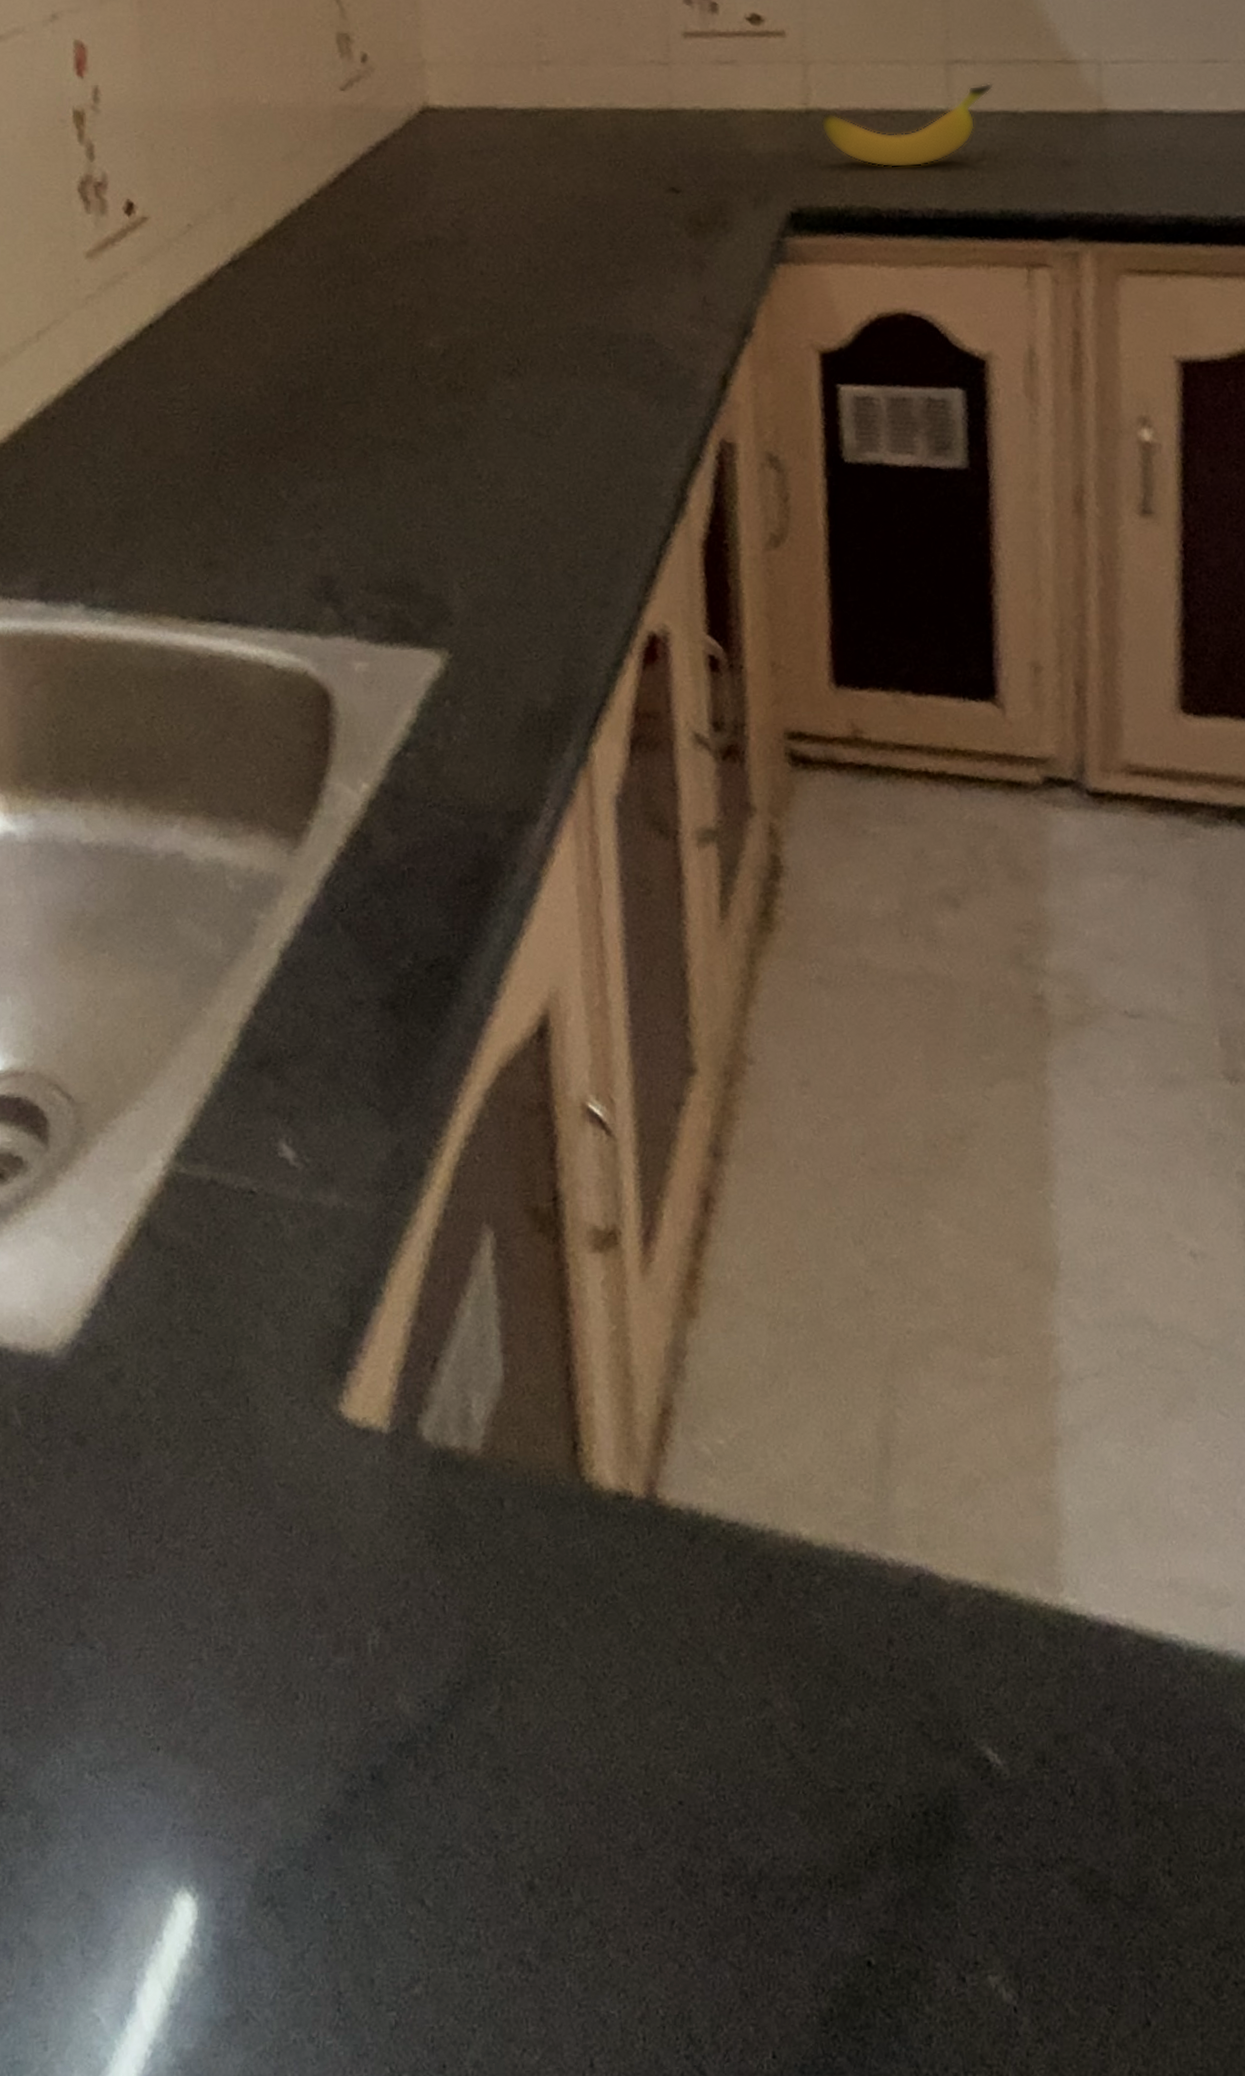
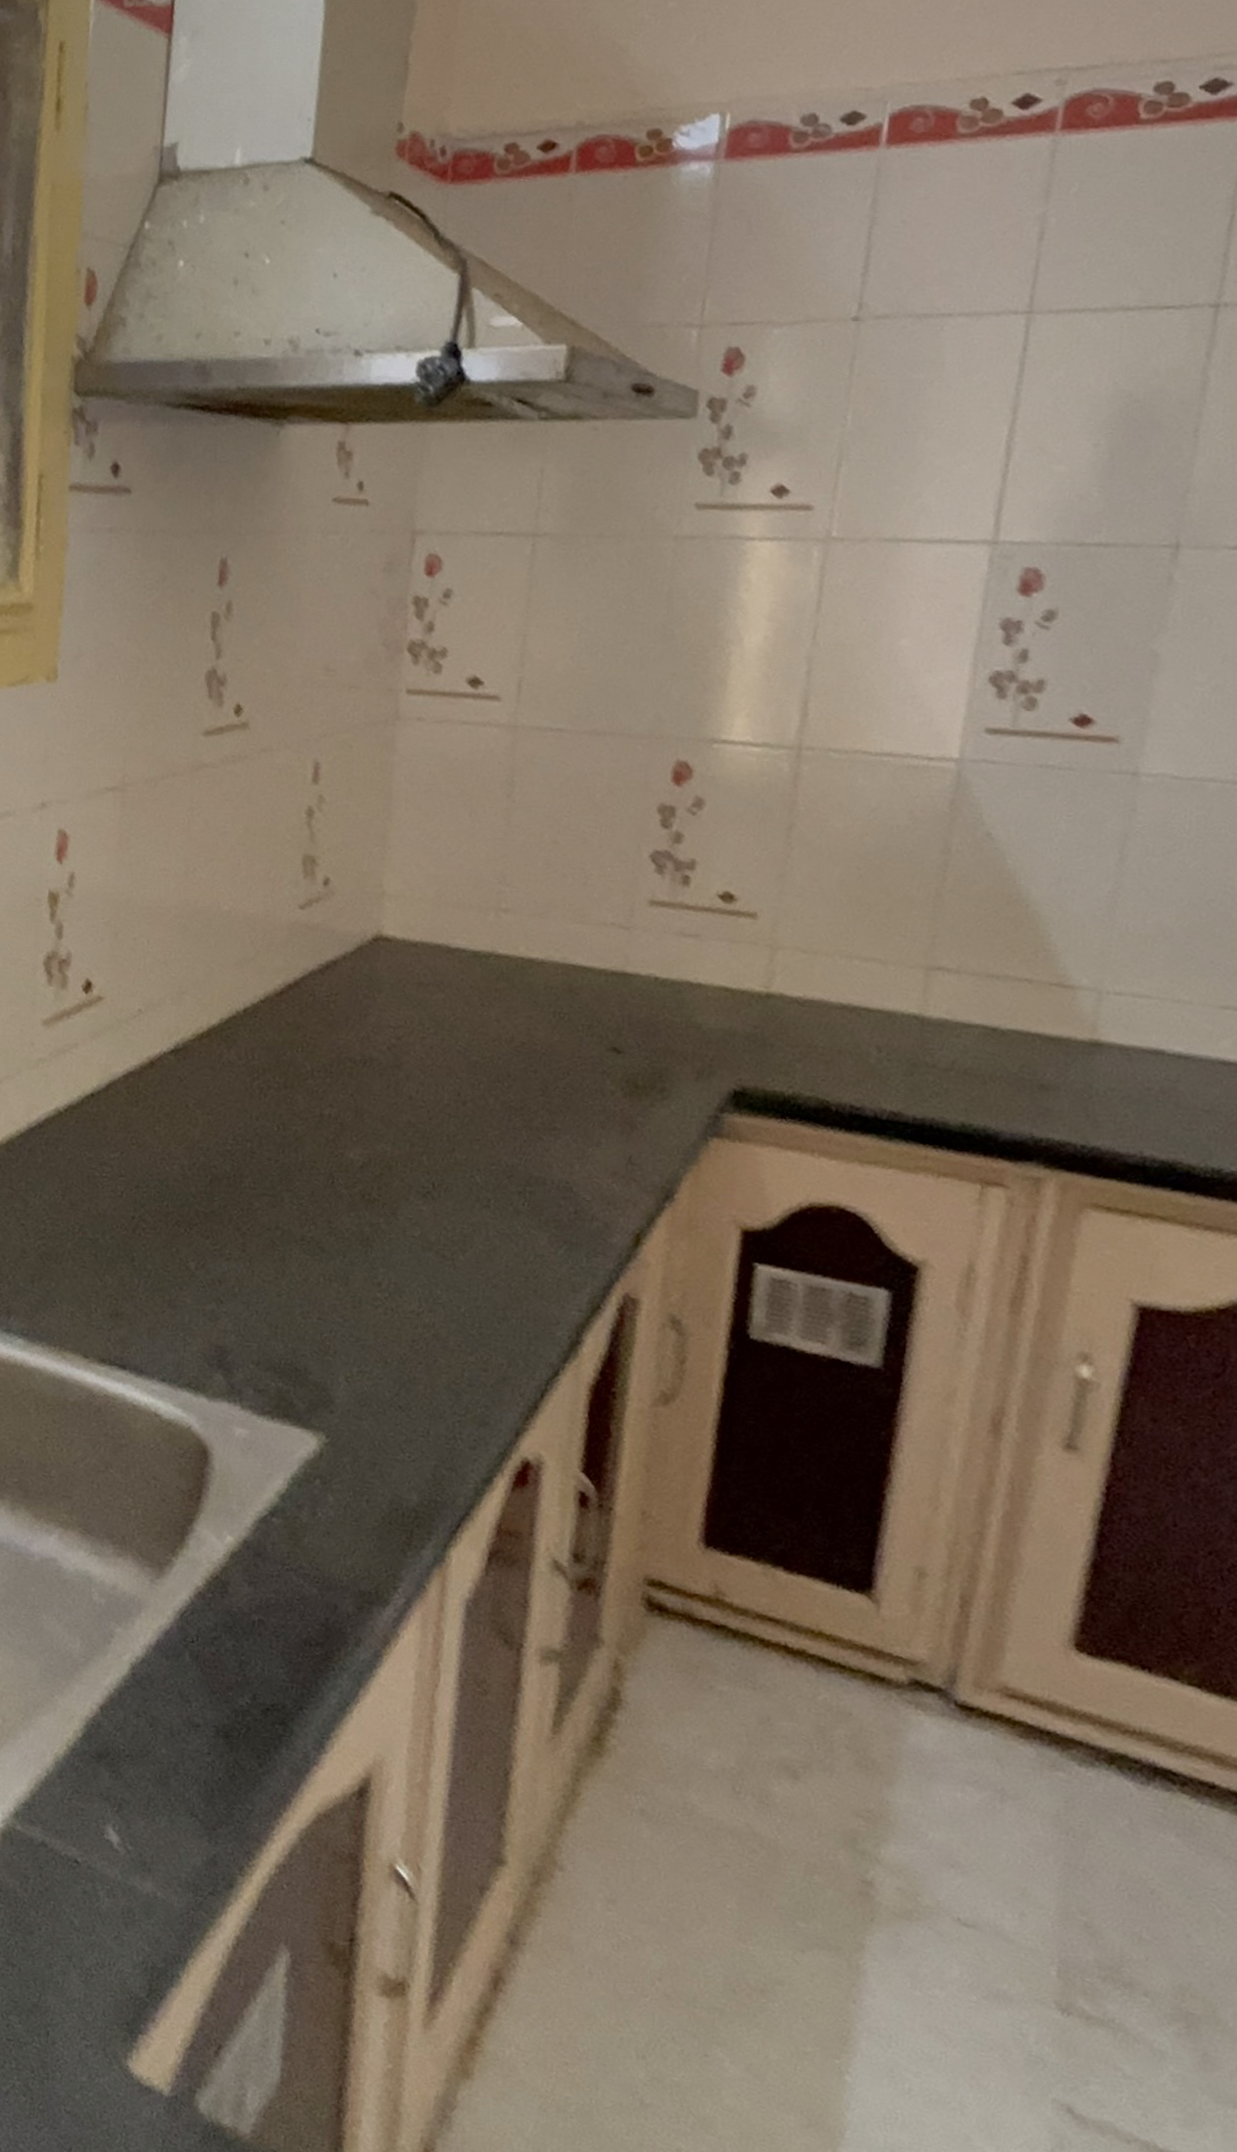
banana: present [820,83,994,168] -> none [780,994,976,1067]

